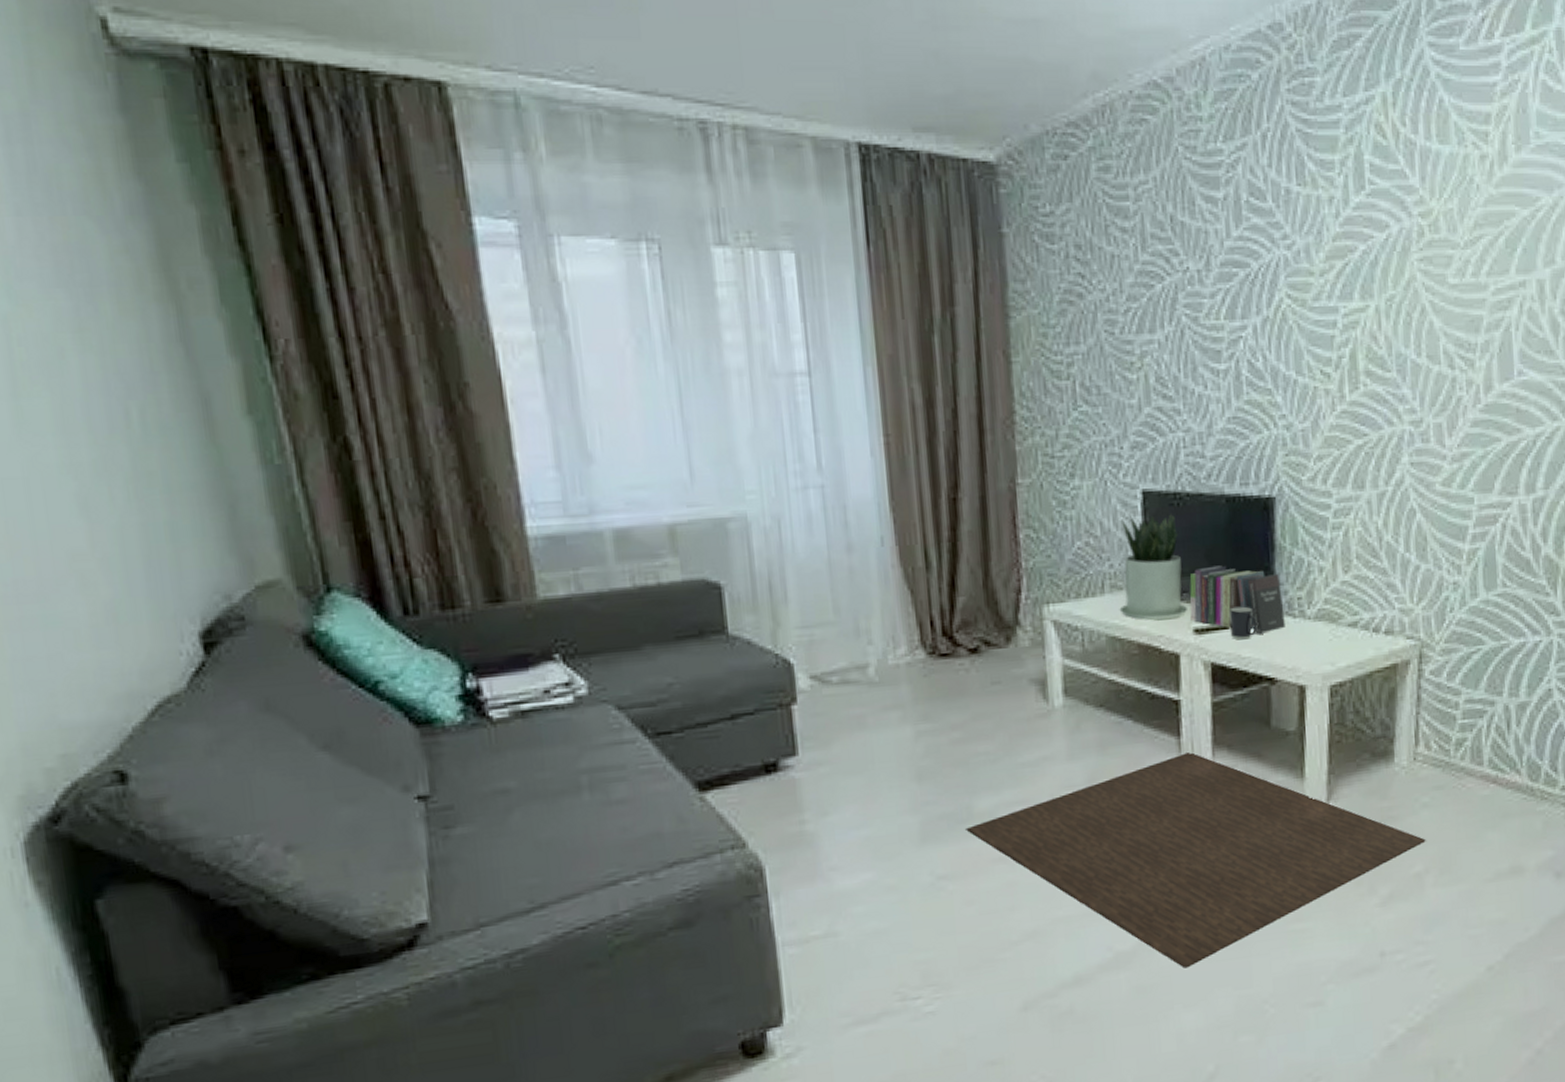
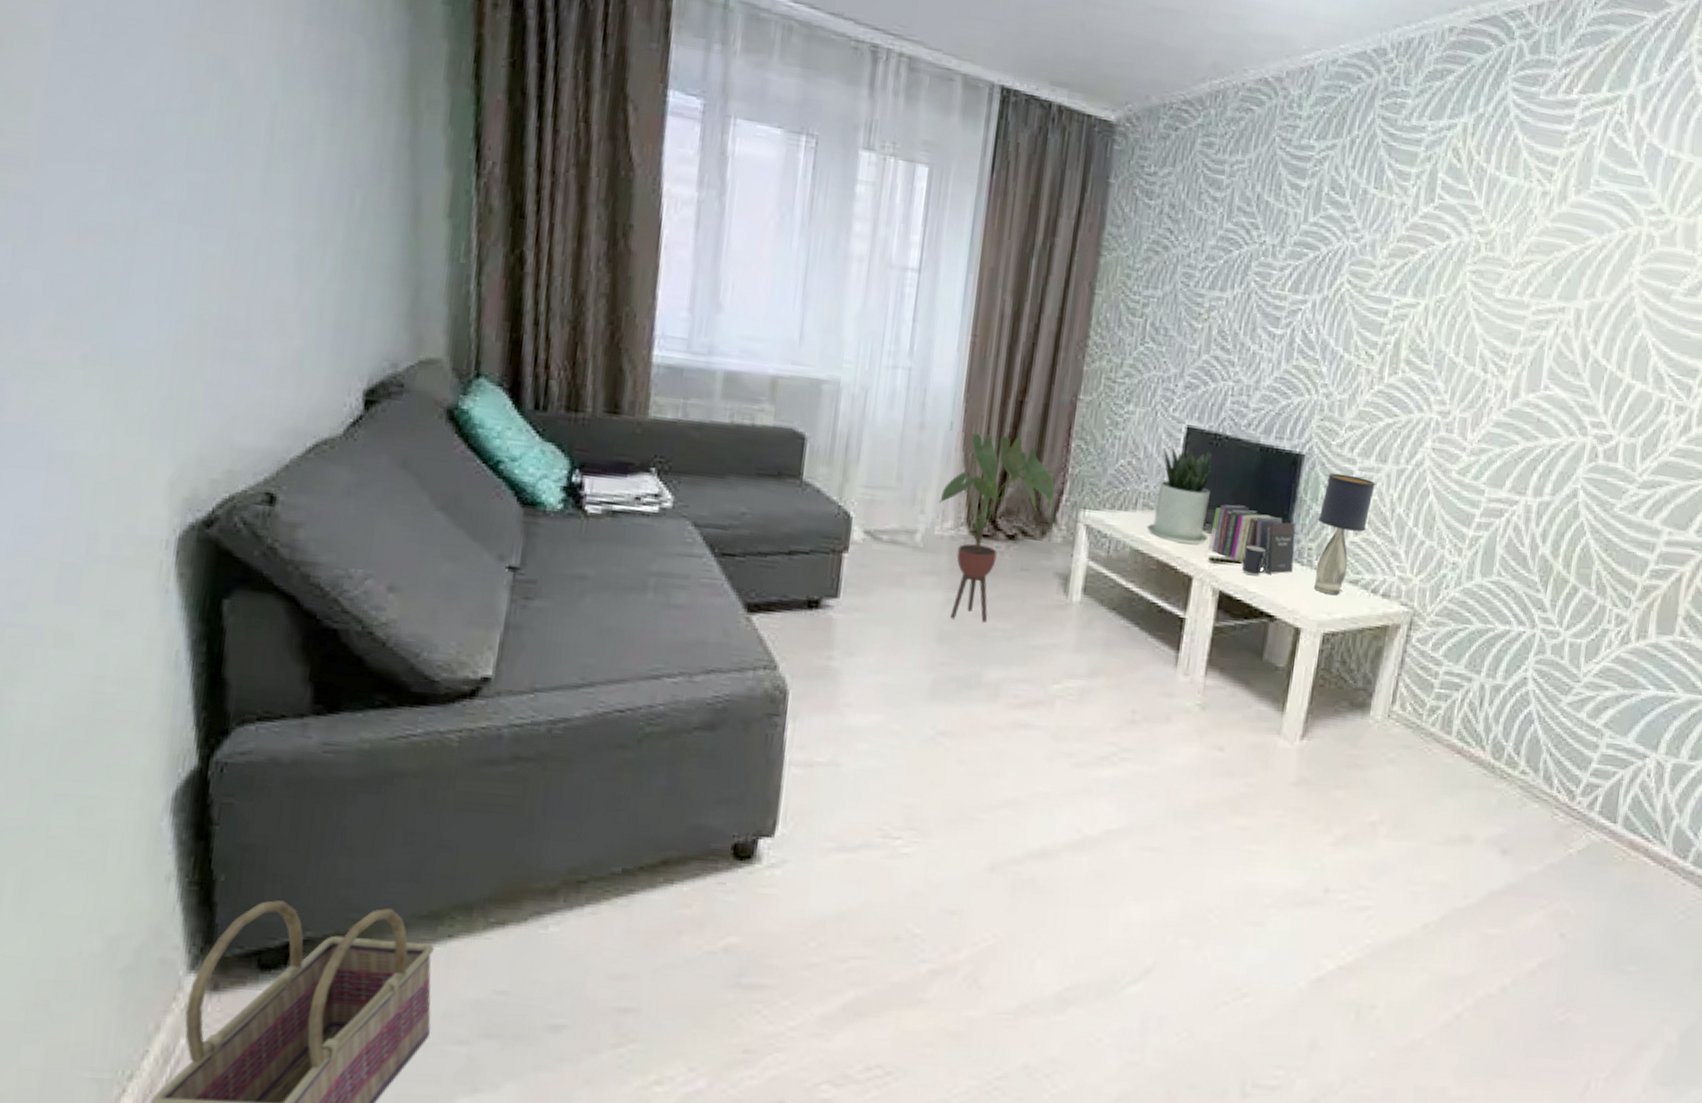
house plant: none [885,539,1011,753] -> present [938,434,1055,623]
floor mat: present [966,752,1426,968] -> none [972,667,1386,864]
table lamp: none [1302,509,1358,644] -> present [1313,473,1376,595]

